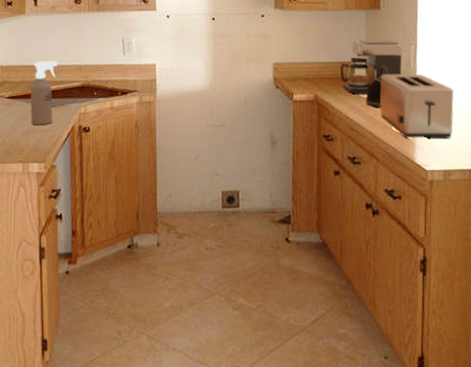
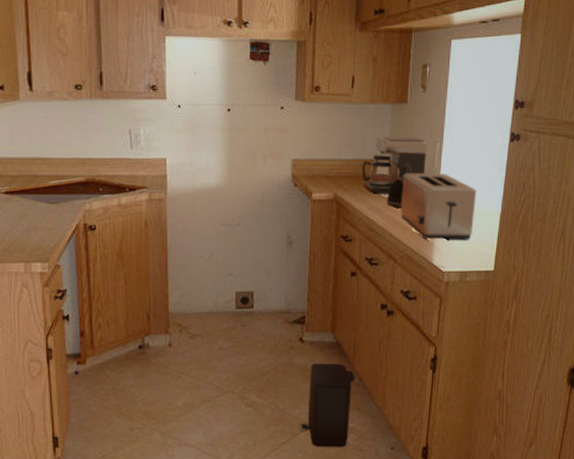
spray bottle: present [30,61,57,126] -> none [29,153,58,223]
pedal bin: none [288,264,344,356] -> present [299,363,356,447]

